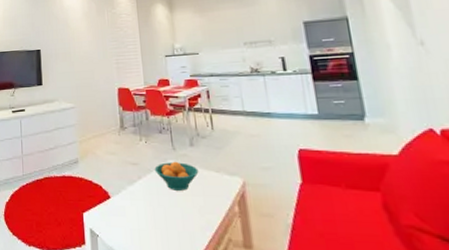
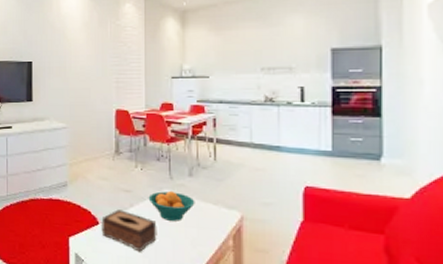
tissue box: none [112,182,166,224] -> present [101,209,157,252]

